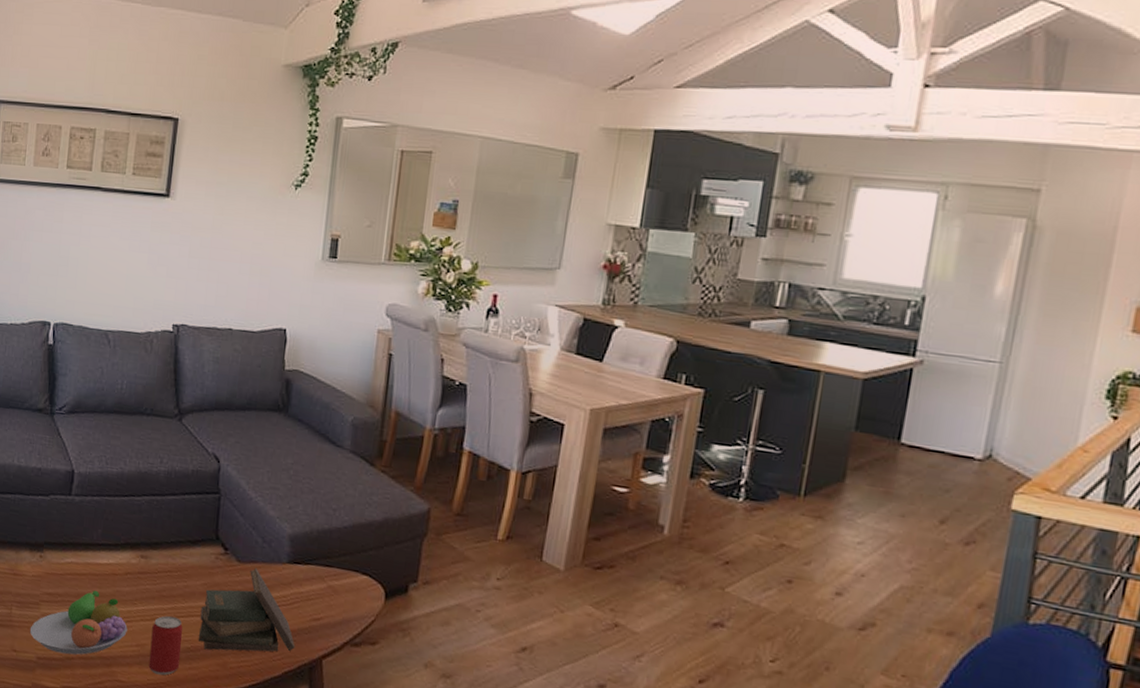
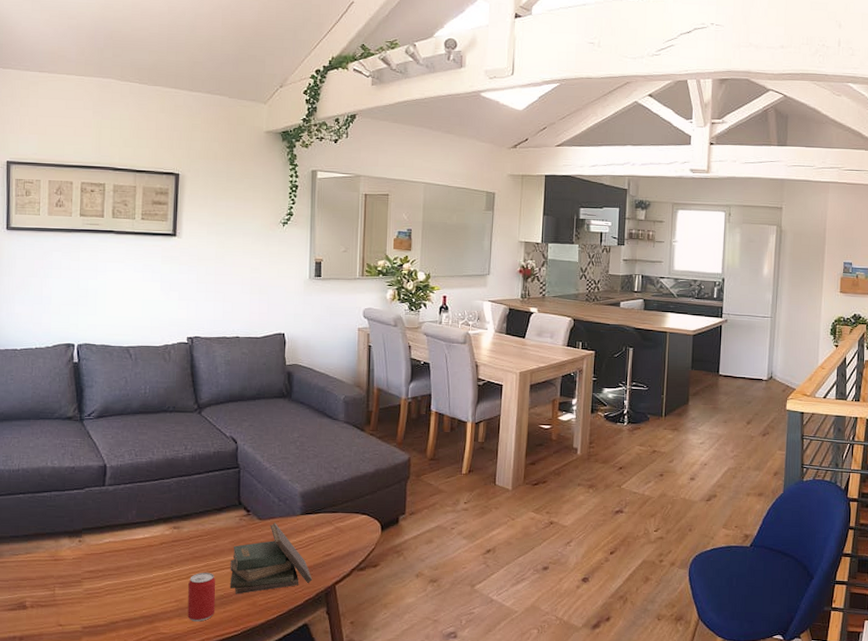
fruit bowl: present [30,590,128,655] -> none [75,561,166,620]

